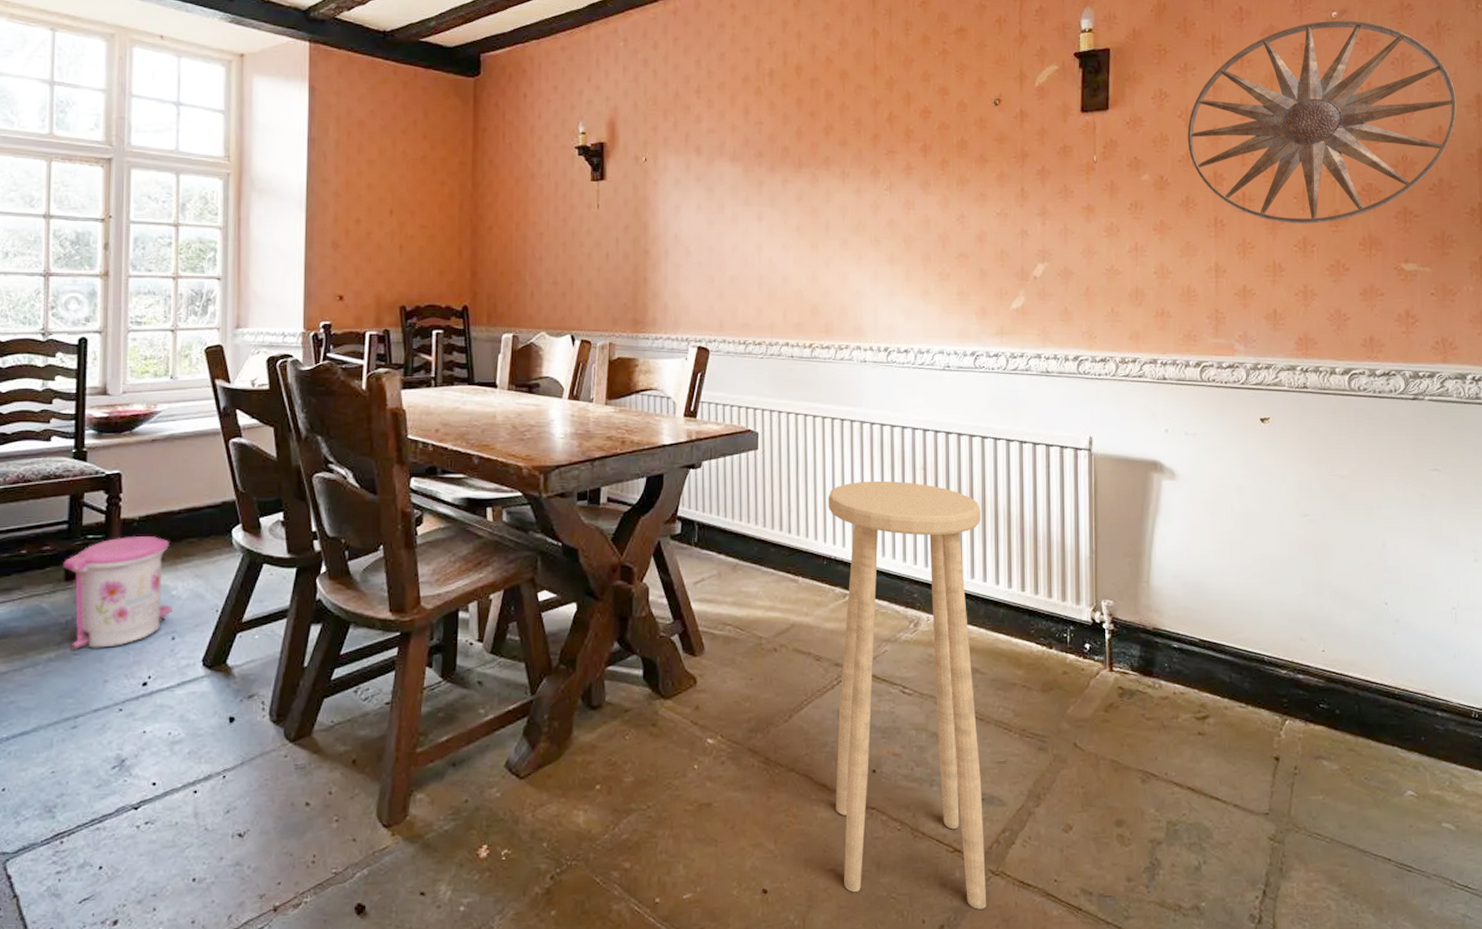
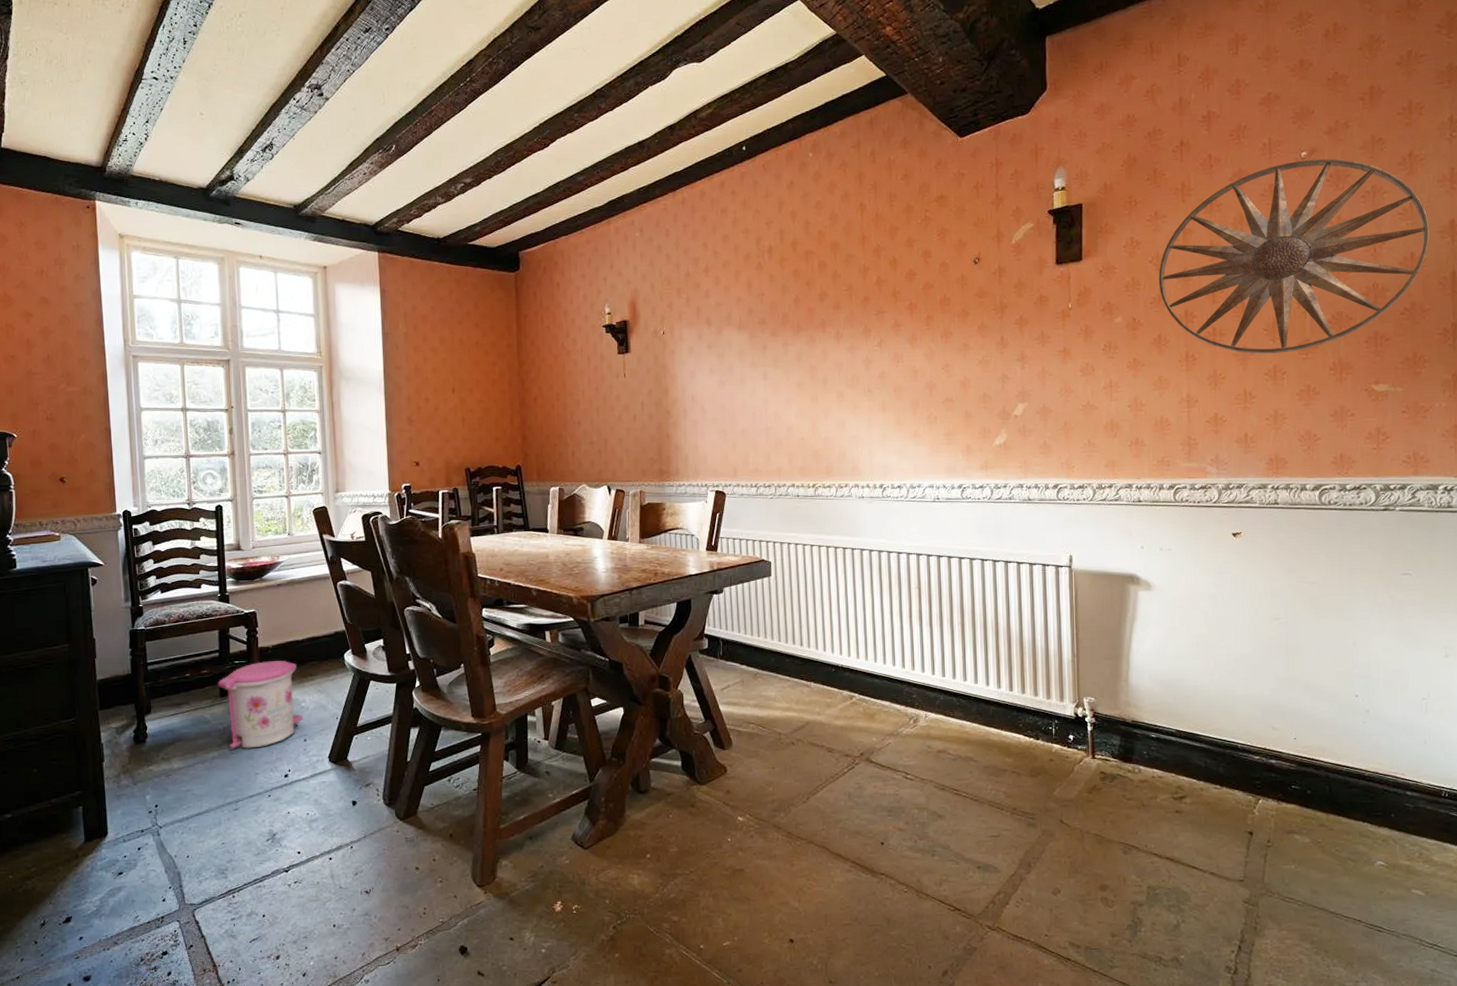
stool: present [828,480,987,909] -> none [834,599,985,958]

